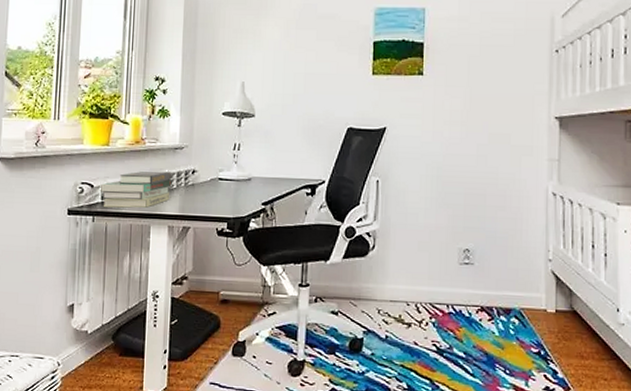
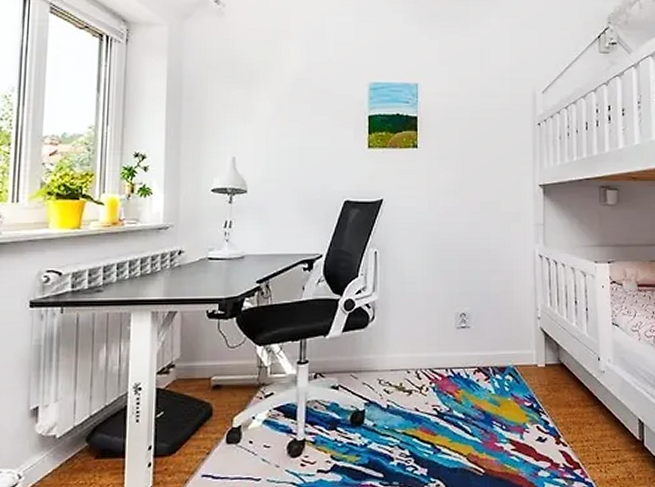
books: present [101,171,172,208] -> none [71,254,156,296]

